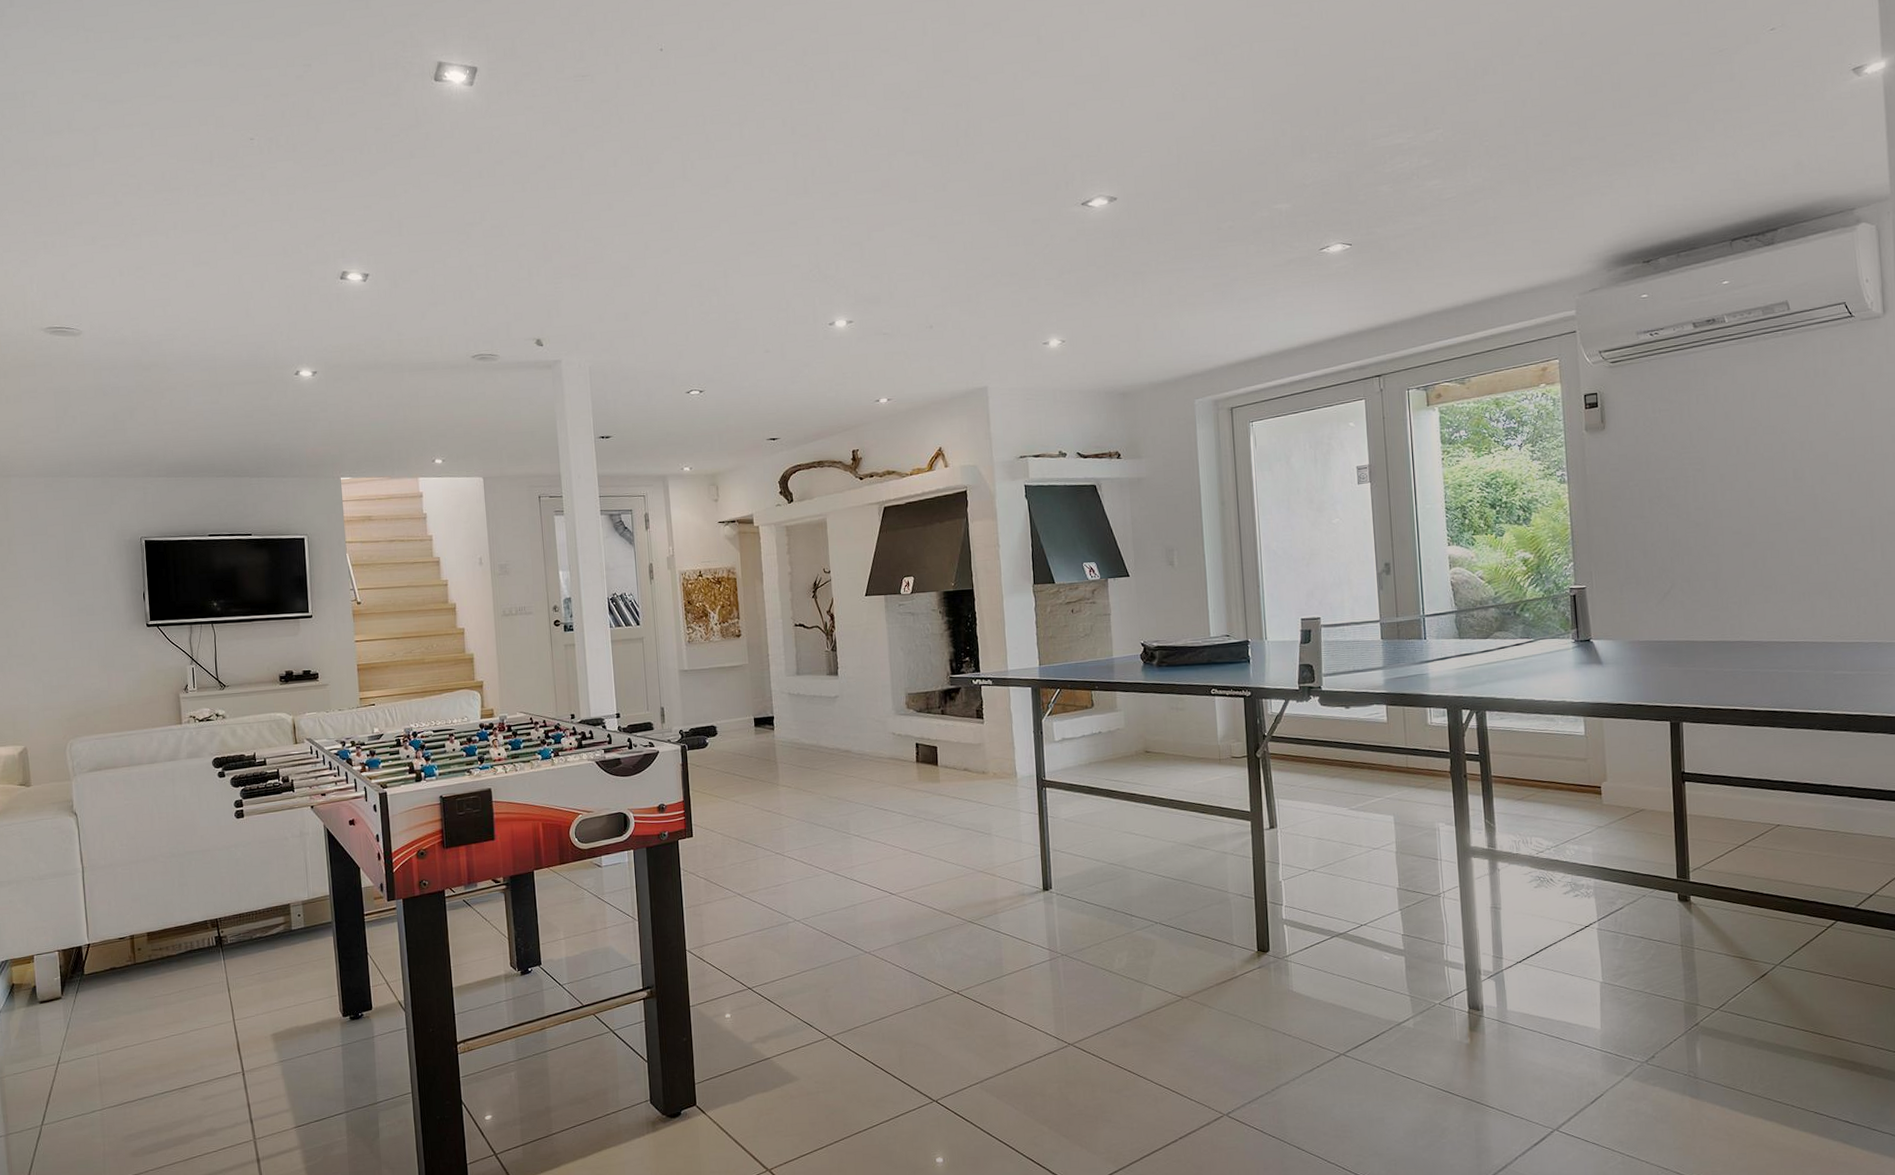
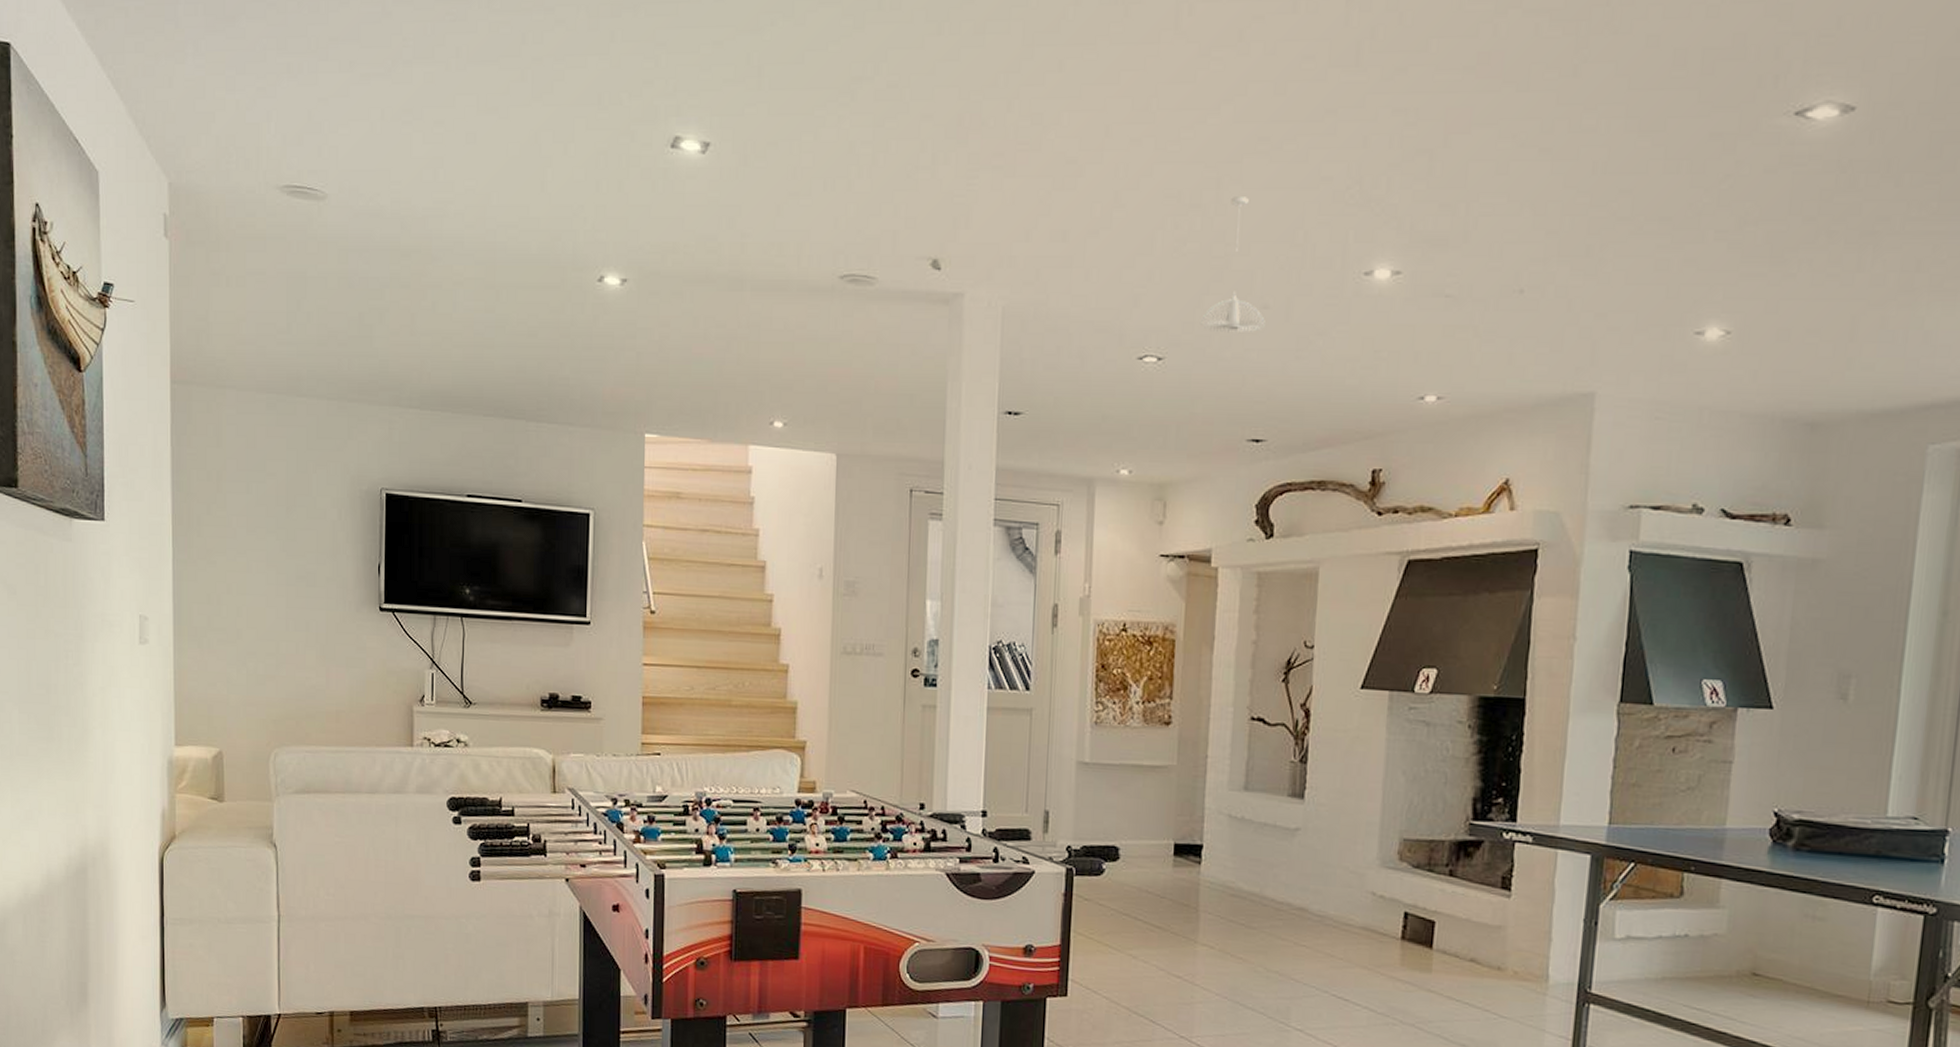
pendant light: none [726,281,769,370] -> present [1201,197,1265,332]

